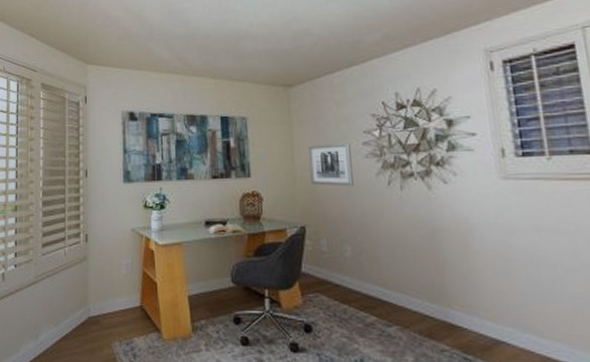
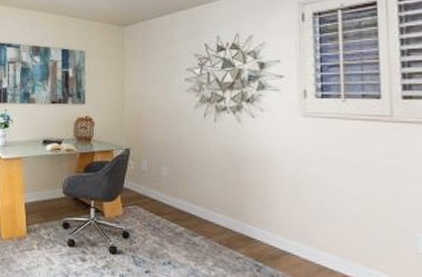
wall art: present [309,142,354,187] -> none [138,78,174,116]

